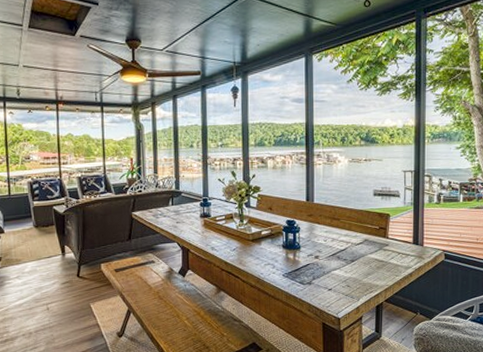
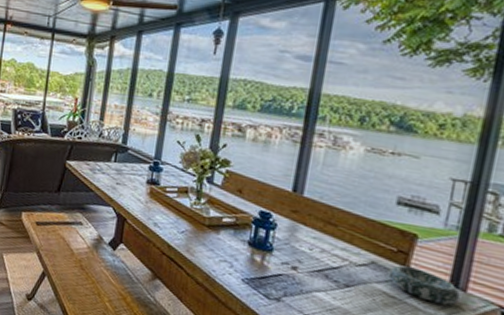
decorative bowl: none [376,237,420,258] -> present [388,265,460,306]

